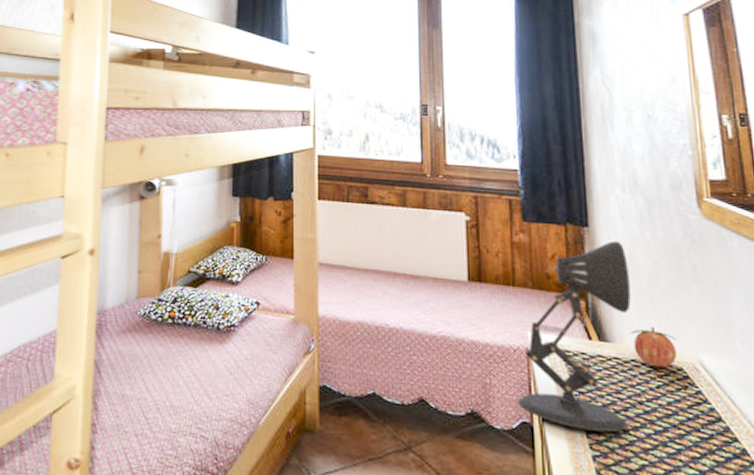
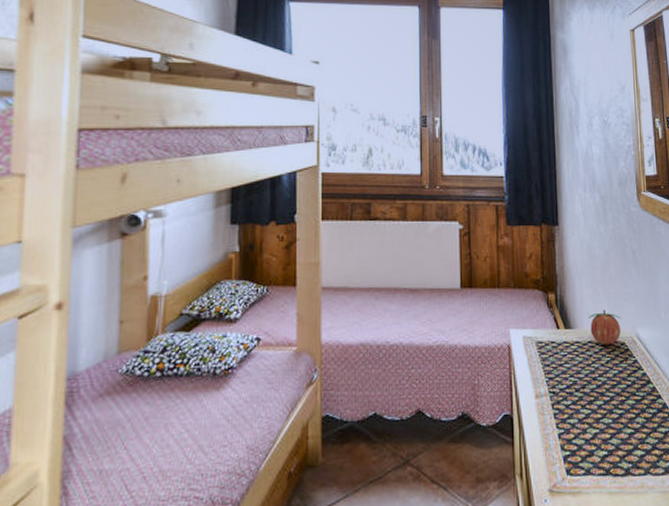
desk lamp: present [517,240,631,433] -> none [500,236,589,412]

